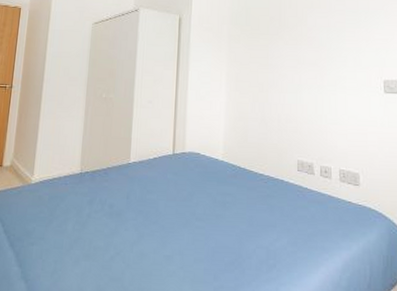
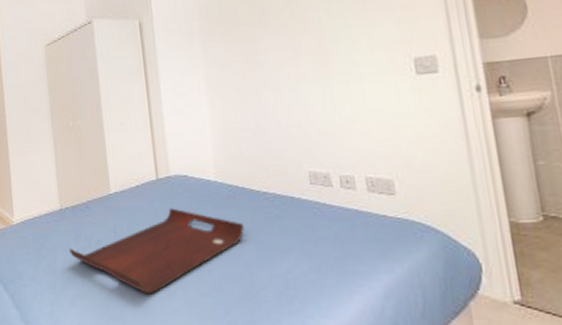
serving tray: none [82,181,240,258] -> present [69,208,244,294]

